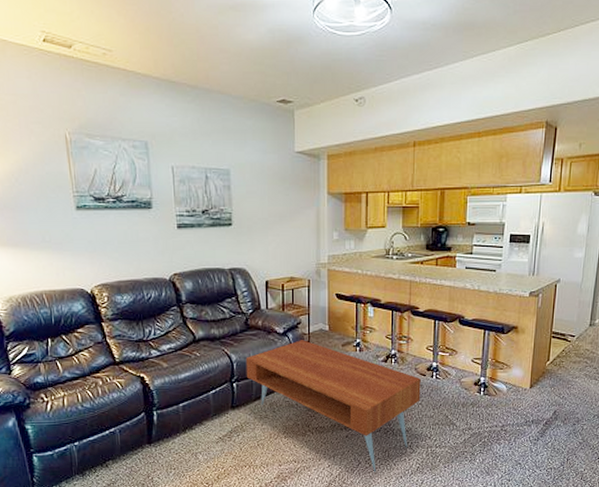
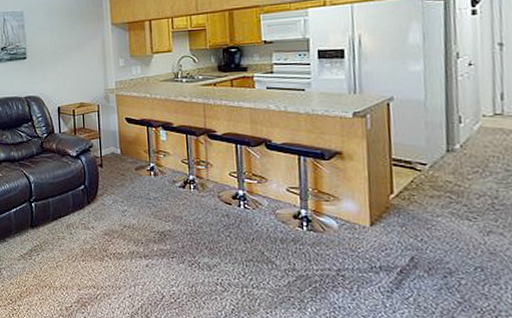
coffee table: present [245,340,421,473] -> none [42,163,228,311]

